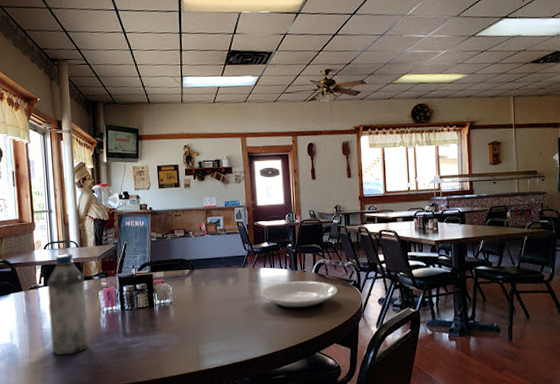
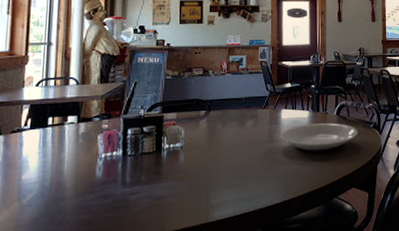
water bottle: present [47,253,89,356] -> none [29,92,82,212]

